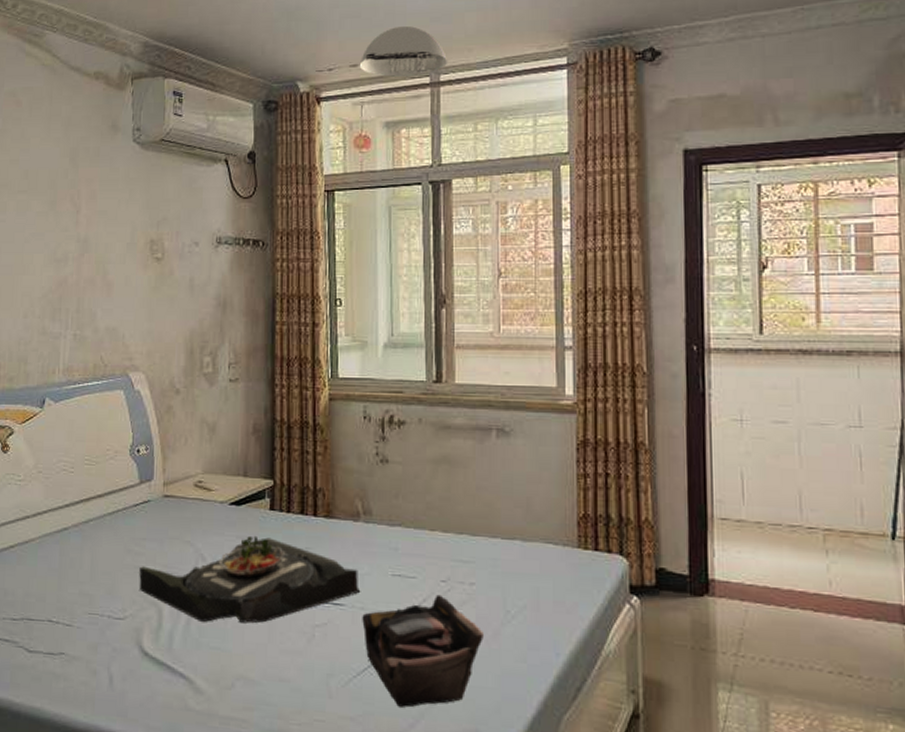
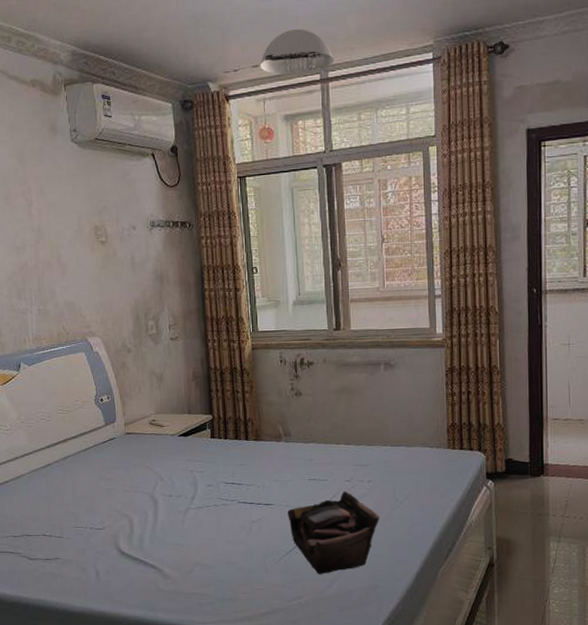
serving tray: present [139,535,361,623] -> none [112,458,286,527]

